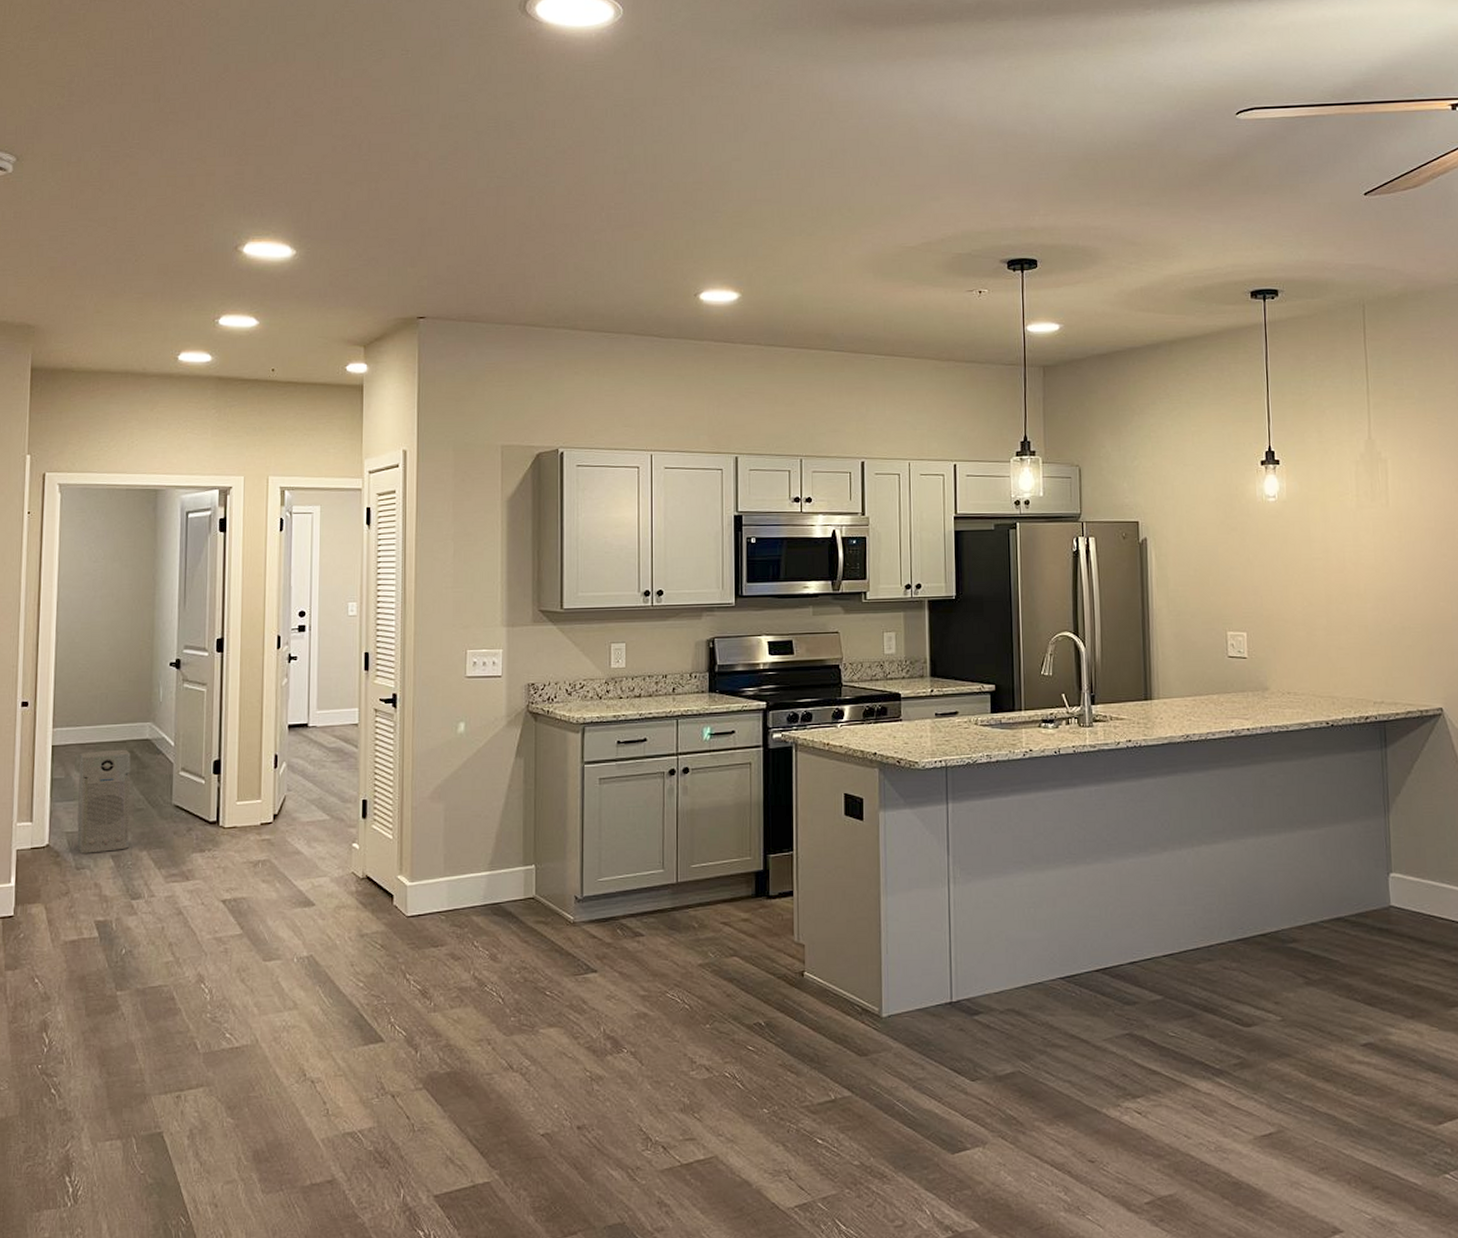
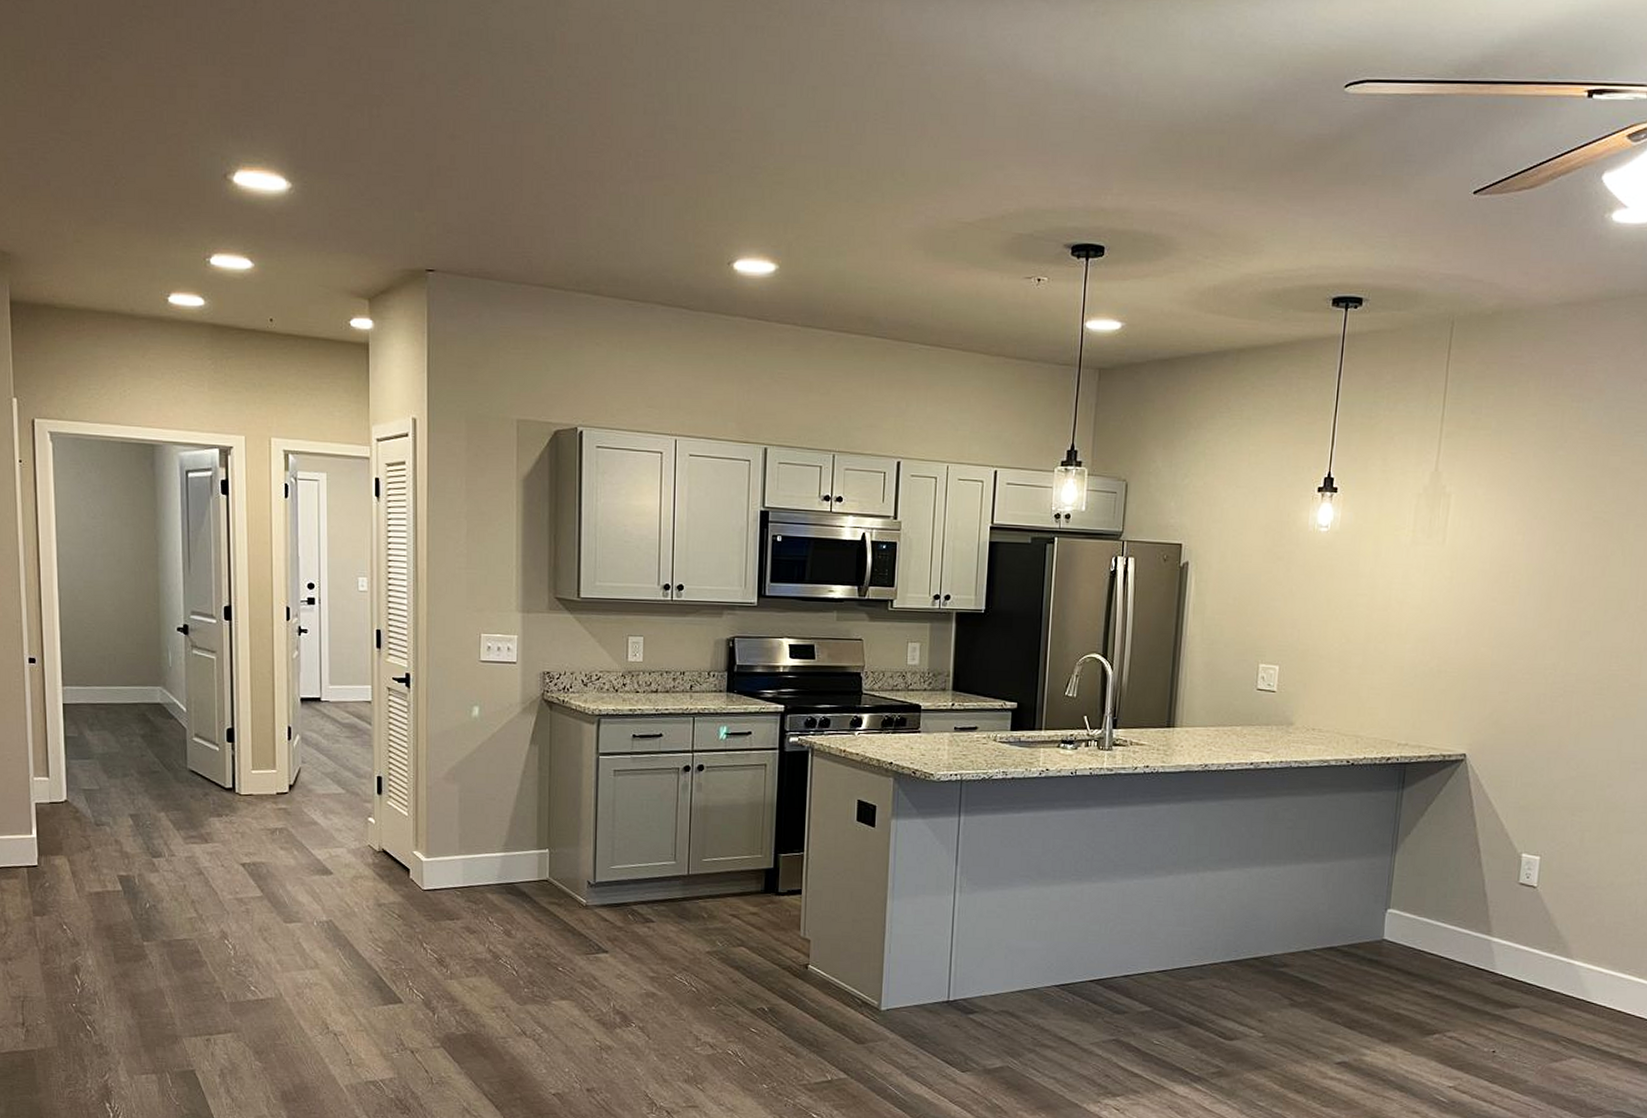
air purifier: present [76,749,131,854] -> none [92,711,146,811]

